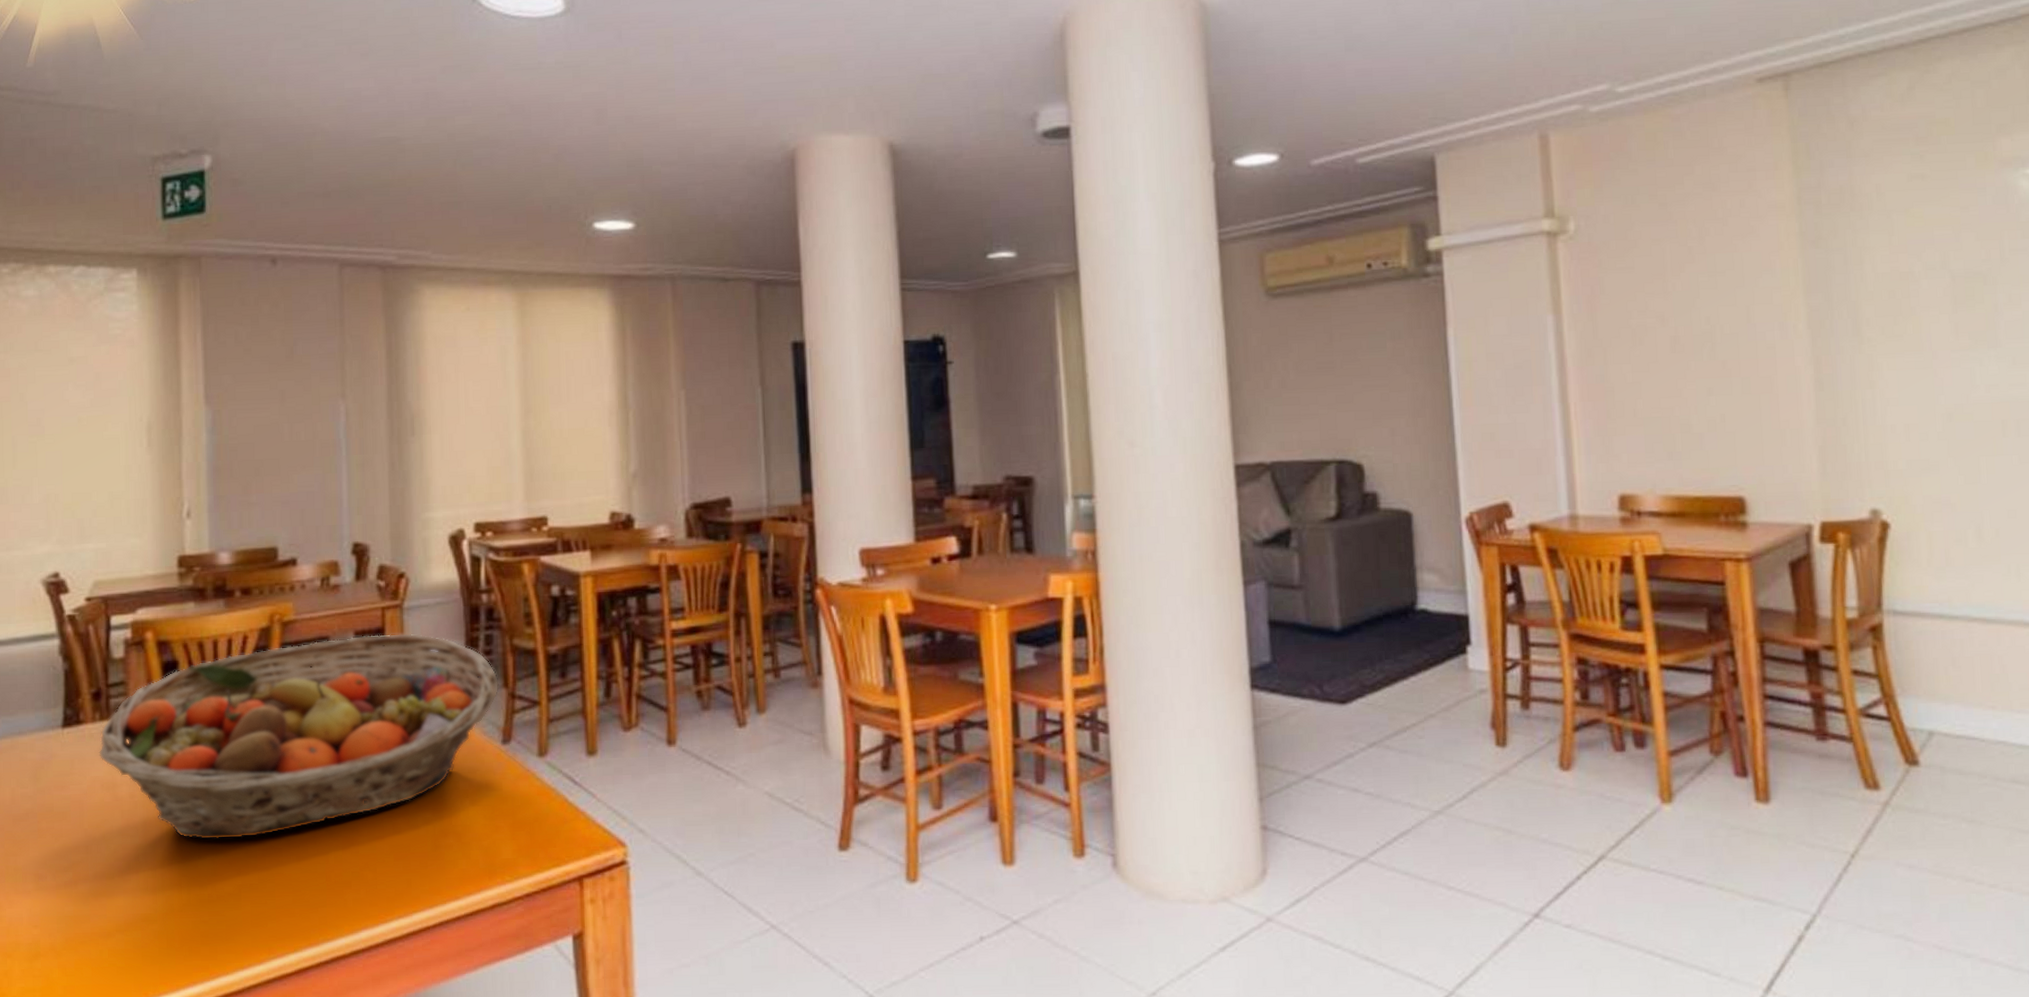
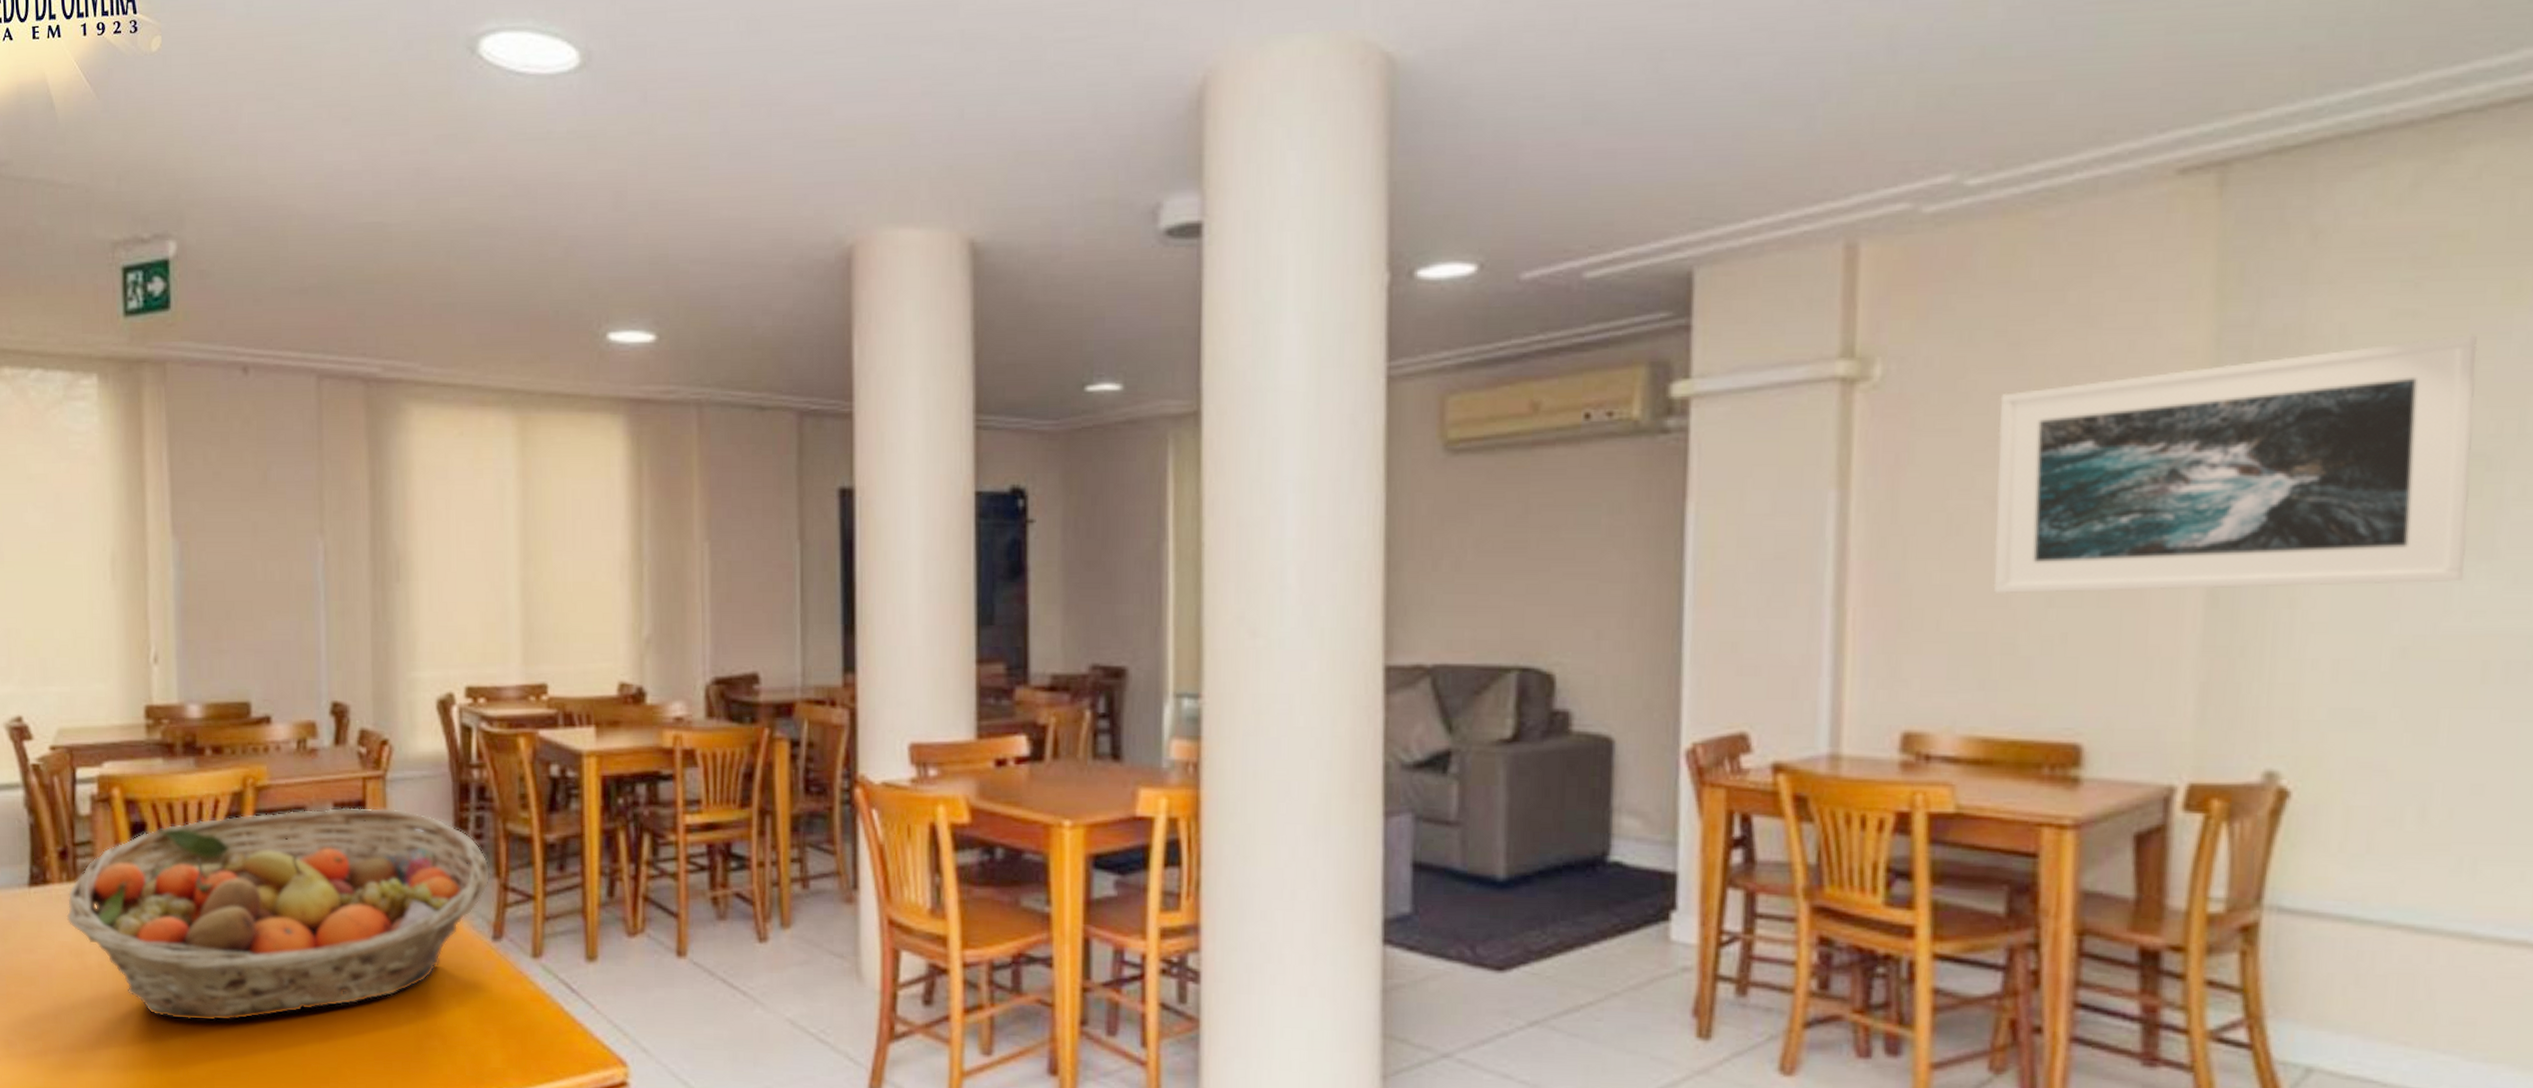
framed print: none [1658,189,1981,388] -> present [1993,334,2478,595]

